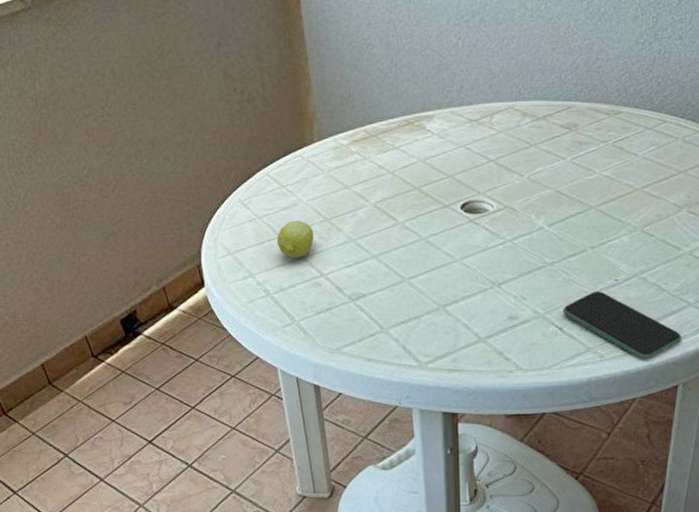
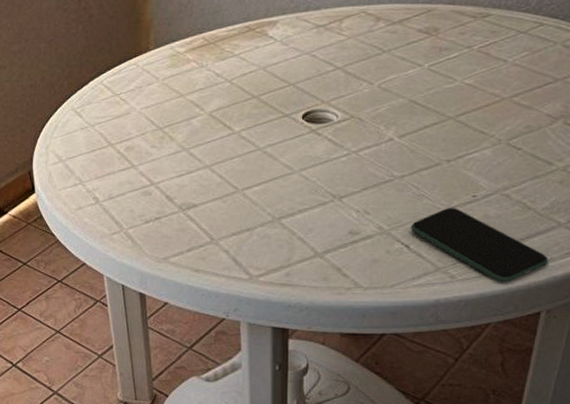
fruit: present [276,220,314,258] -> none [108,129,146,167]

